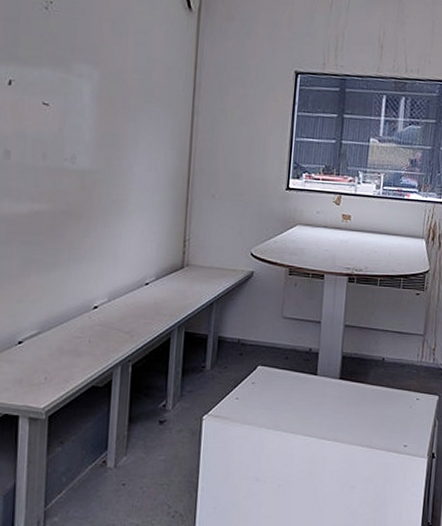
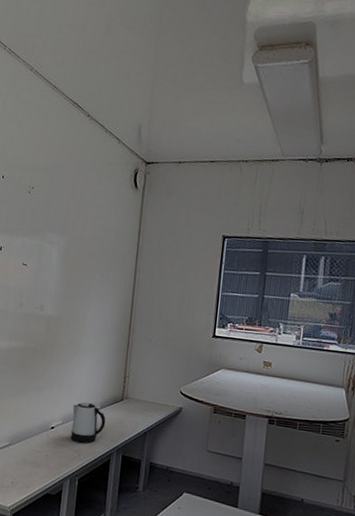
kettle: none [120,273,164,322] -> present [70,402,106,443]

